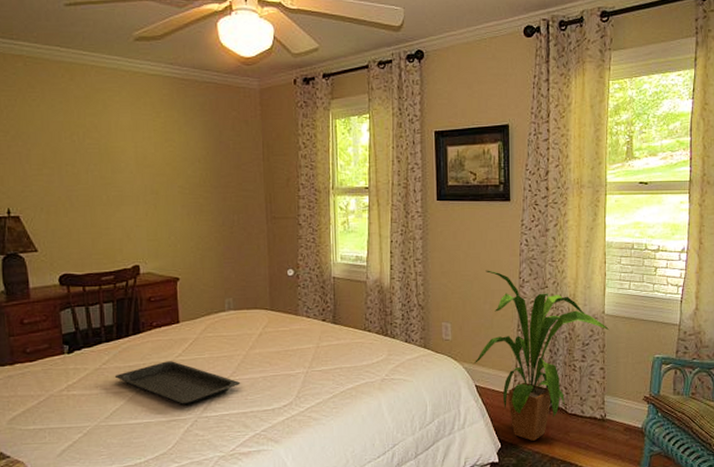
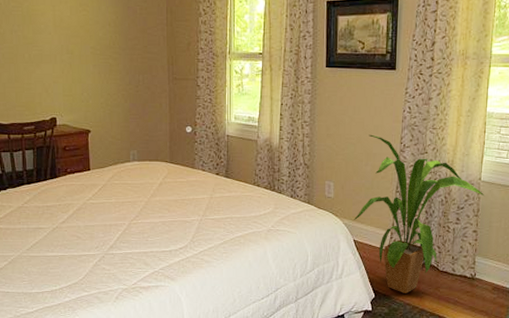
serving tray: present [114,361,241,406] -> none [34,203,143,243]

